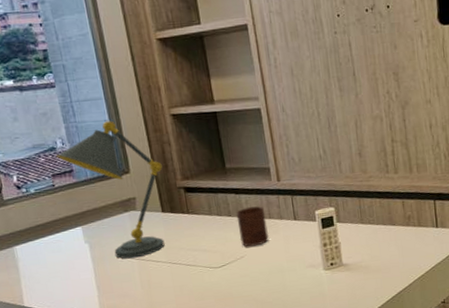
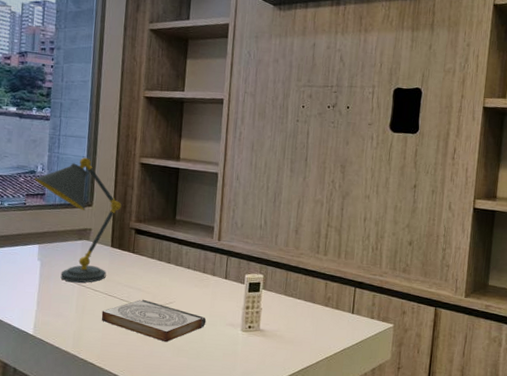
book: none [169,259,285,299] -> present [101,299,207,342]
cup: present [236,206,270,247] -> none [172,258,201,296]

